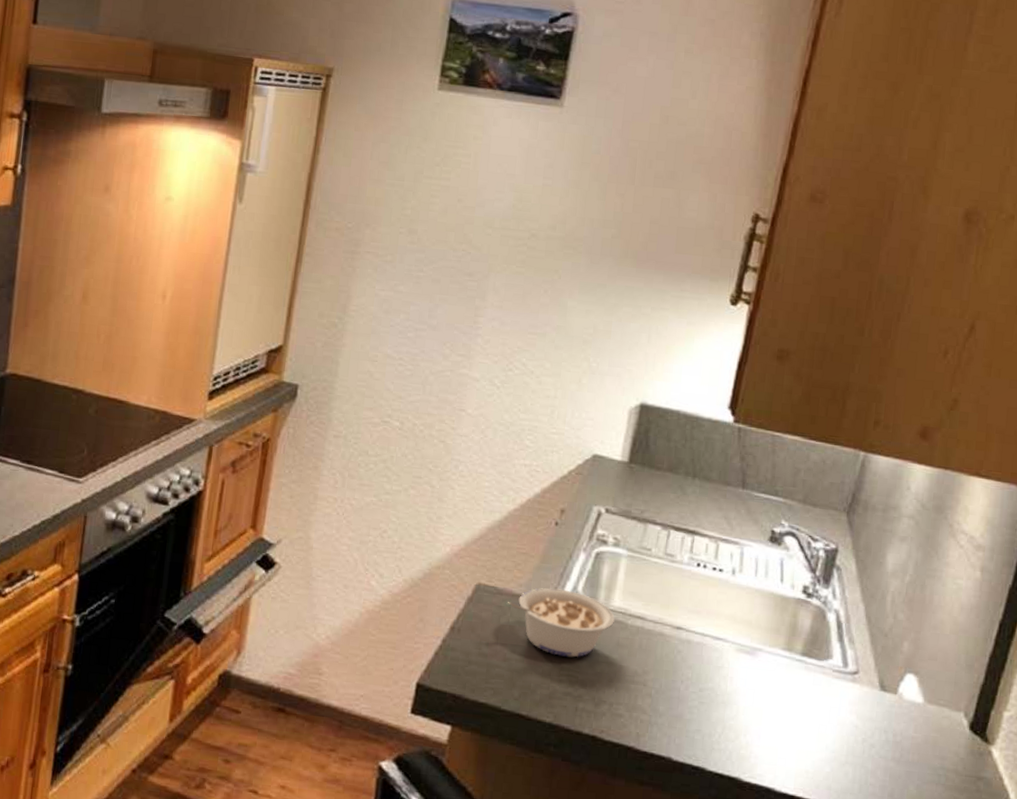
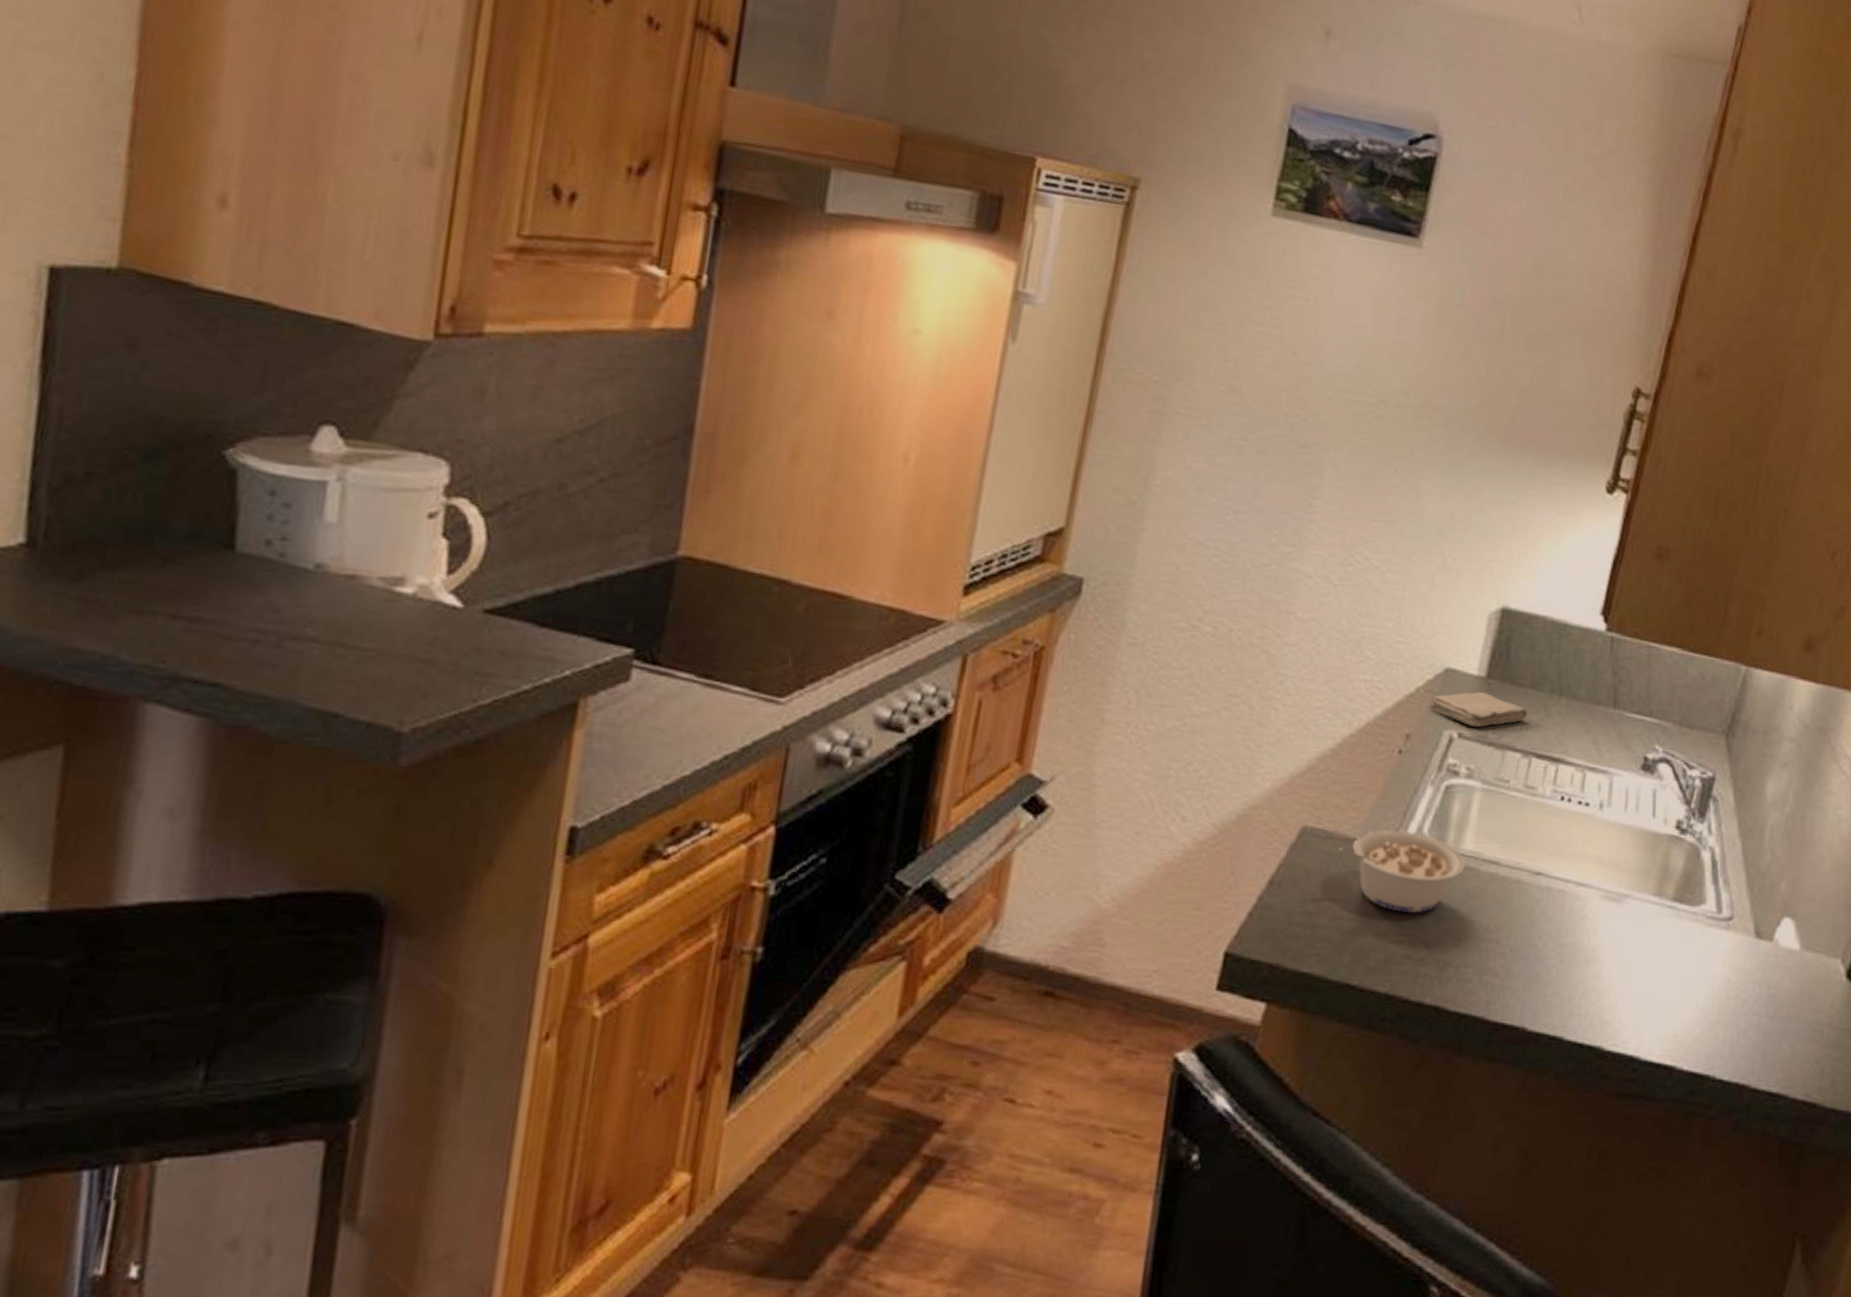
washcloth: none [580,474,666,504] -> present [1429,692,1528,727]

